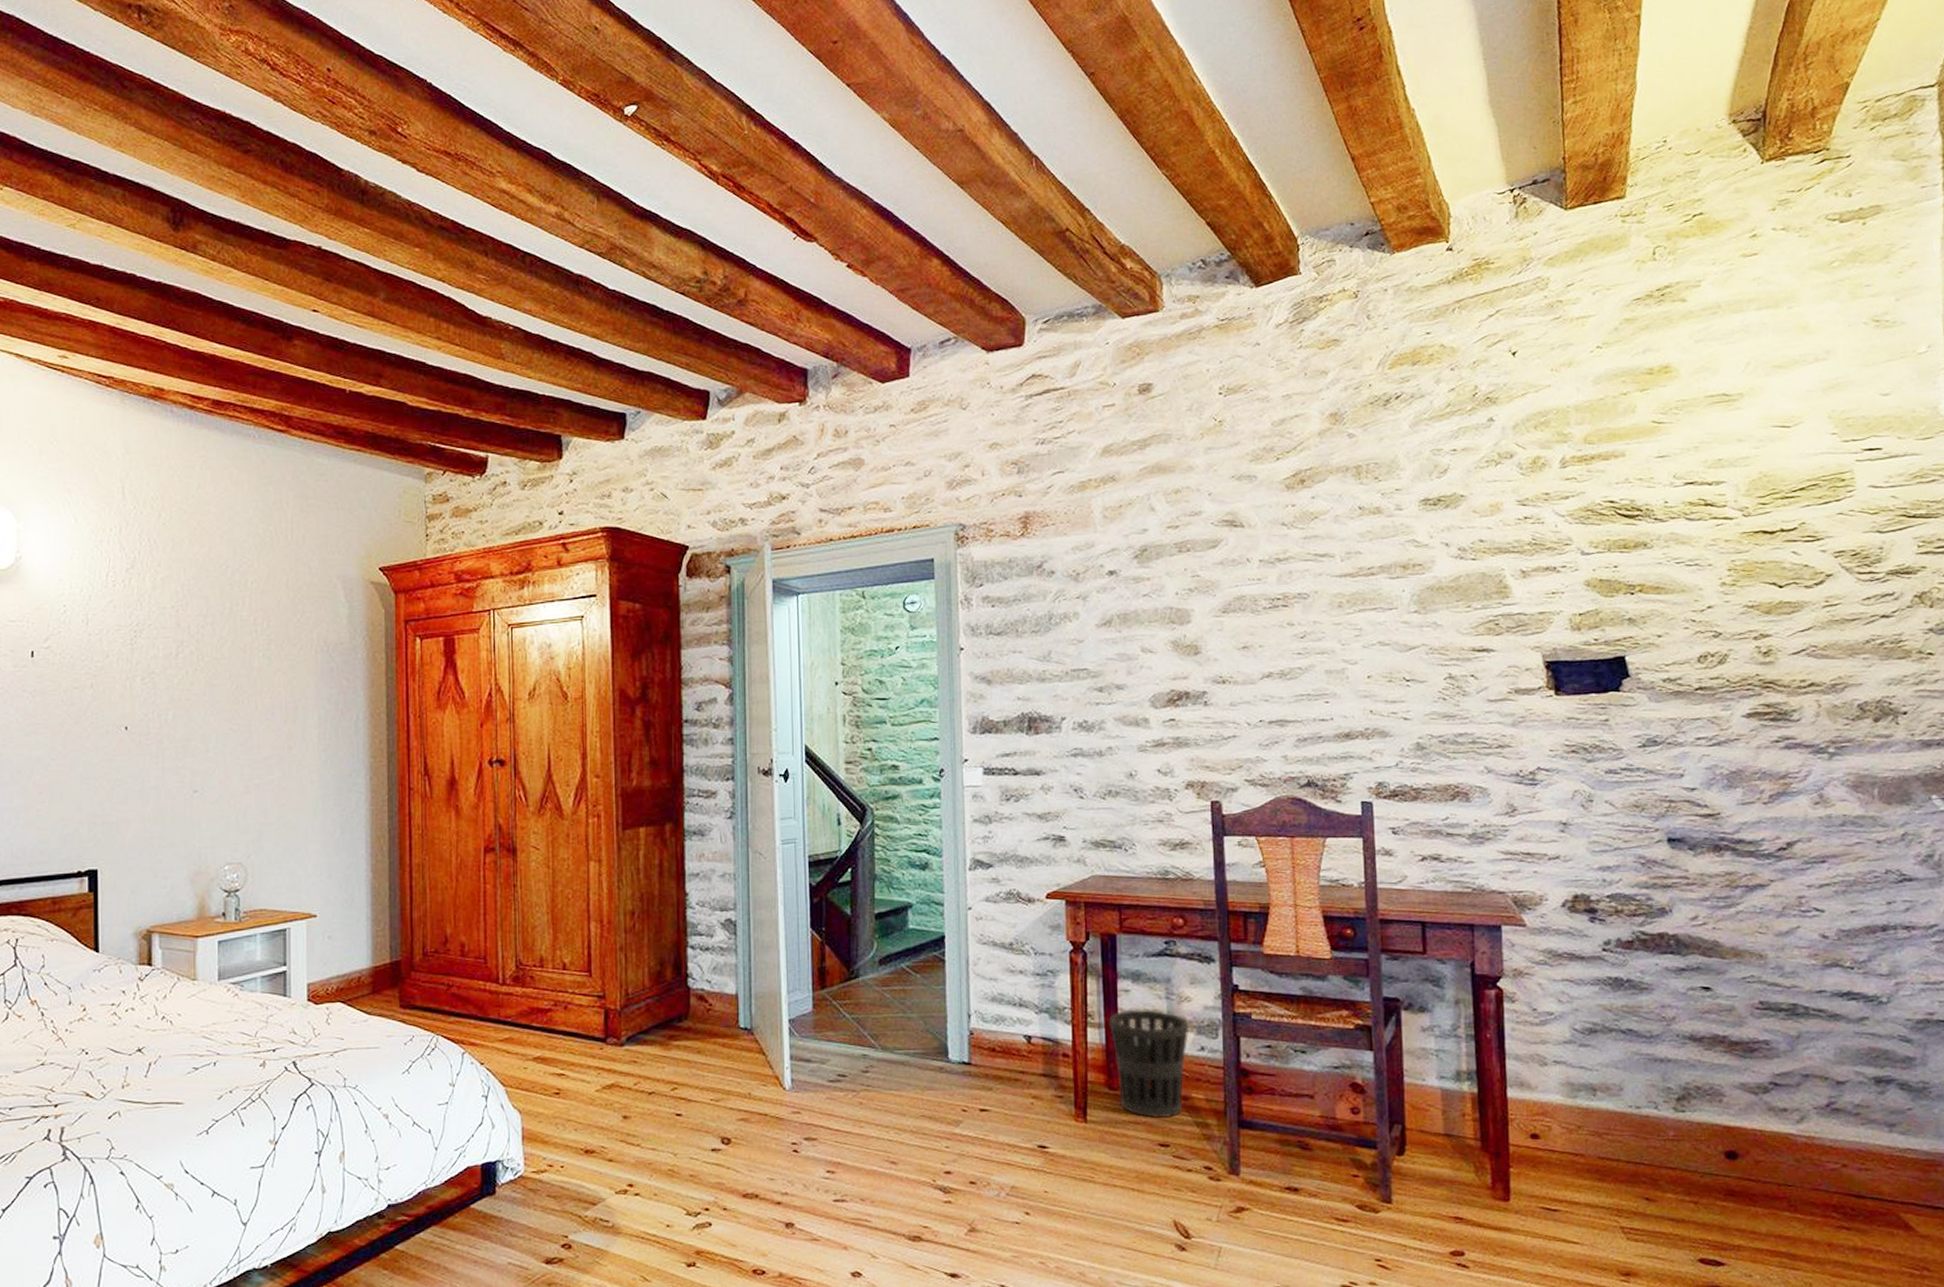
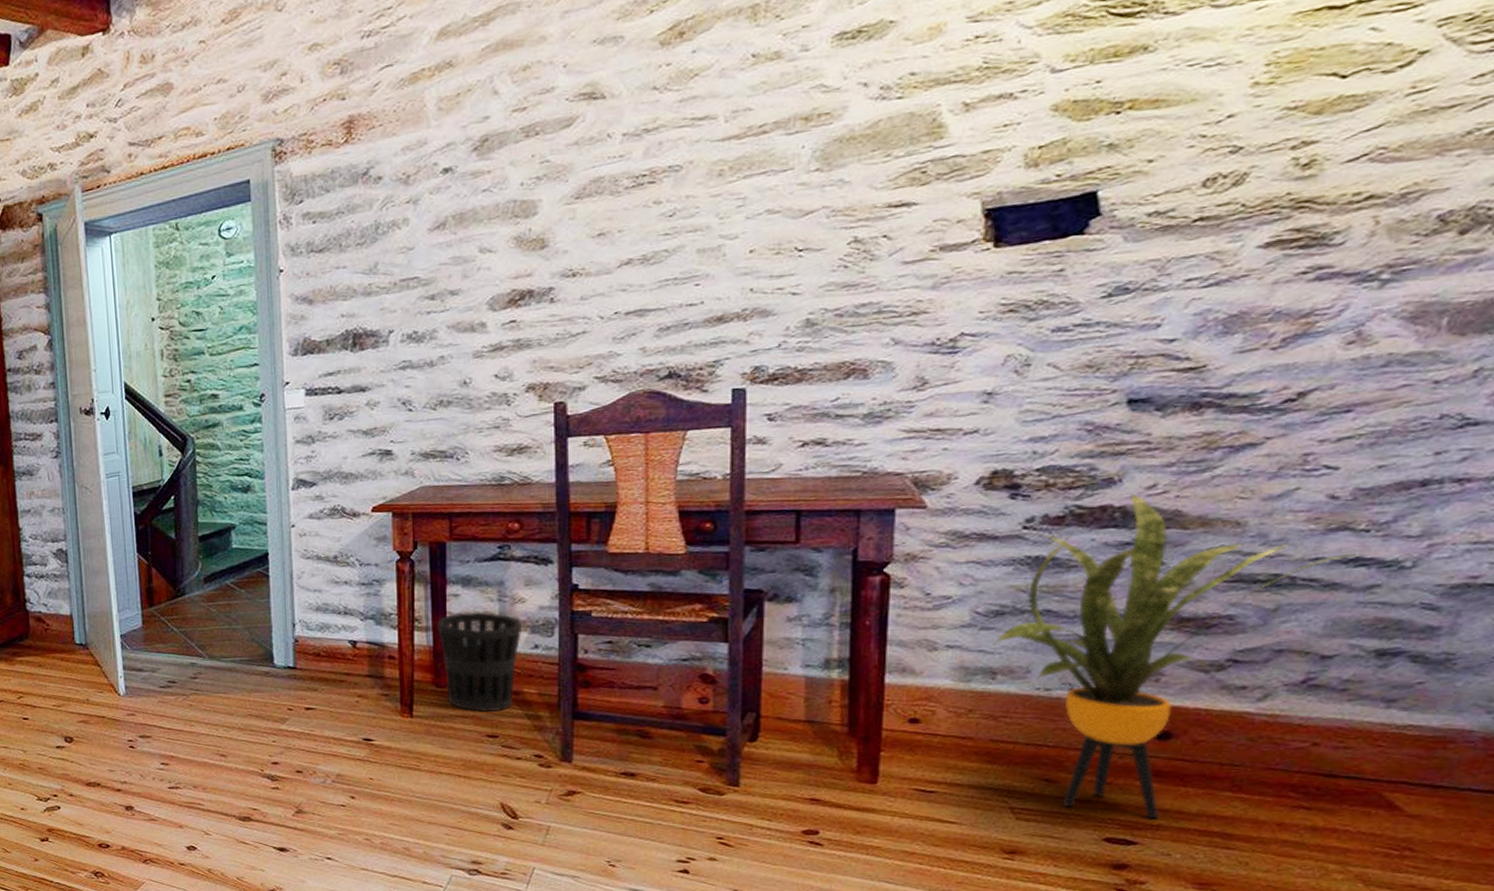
house plant: none [1590,923,1847,1239] -> present [992,493,1356,819]

